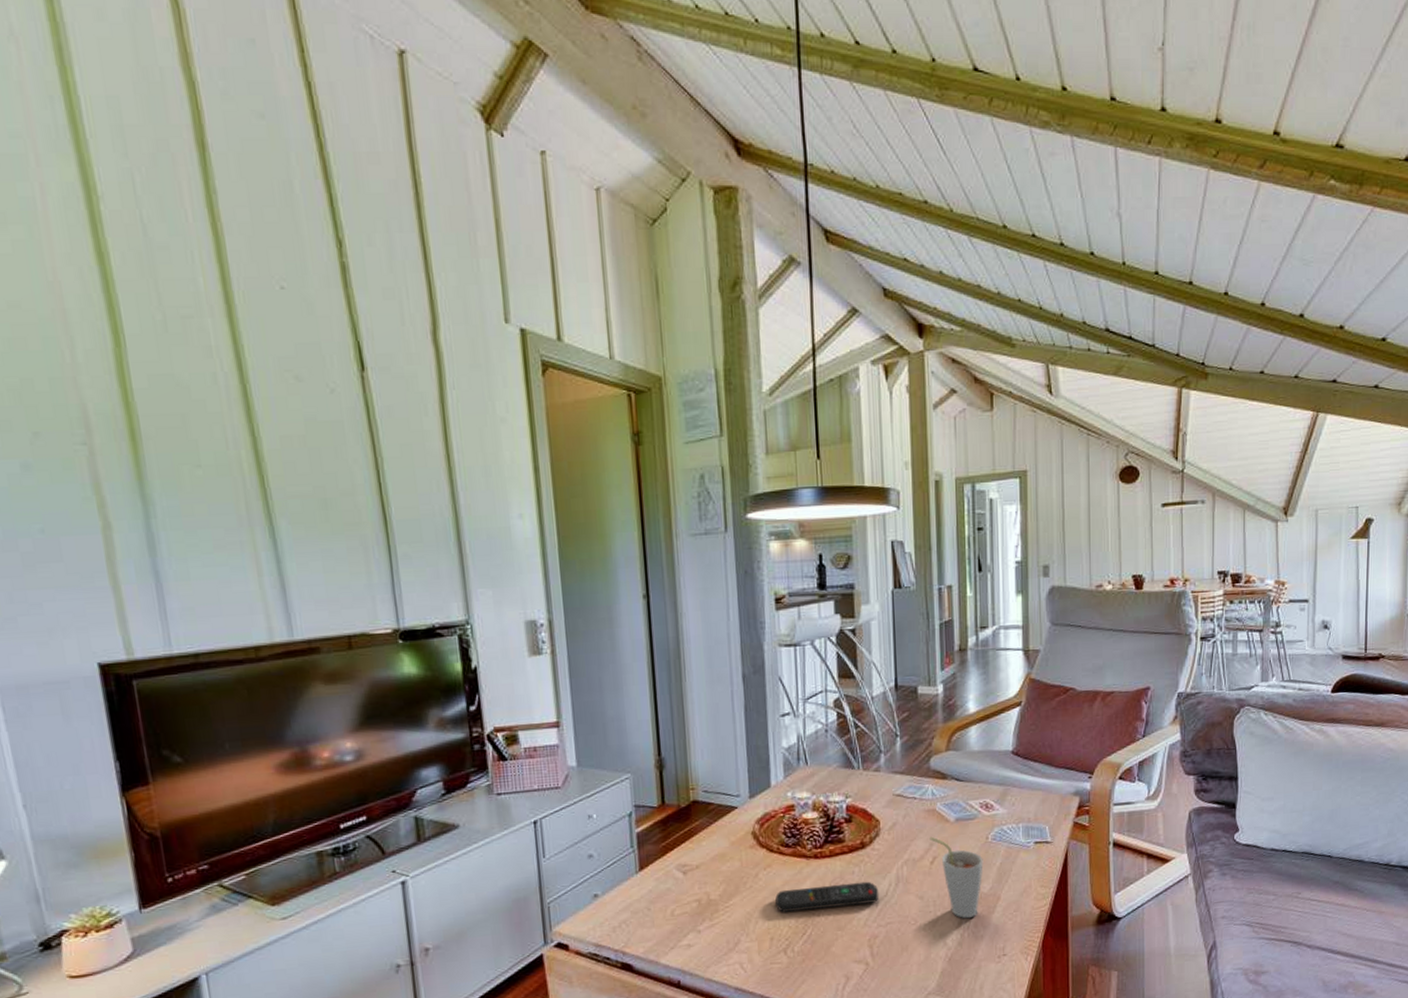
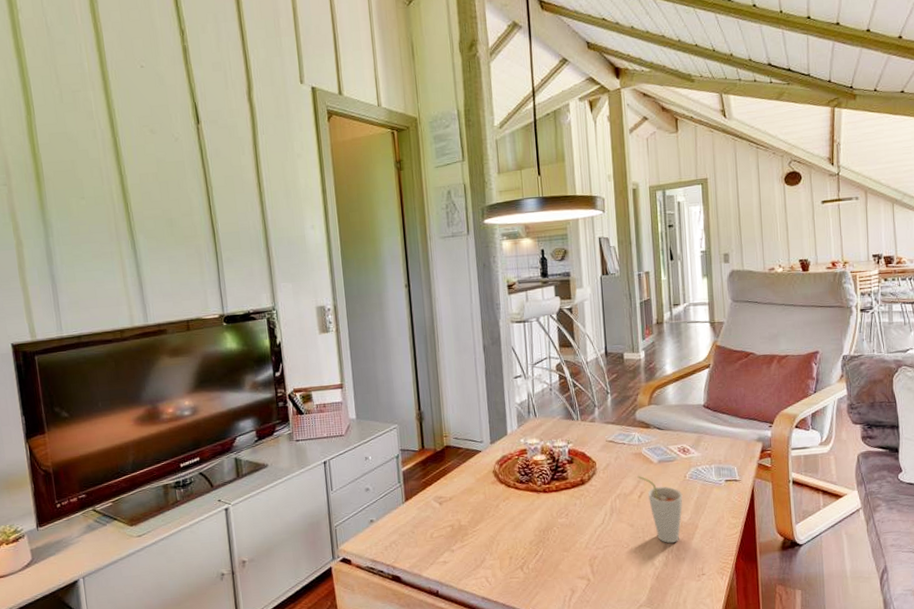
remote control: present [775,881,878,913] -> none [513,511,596,537]

